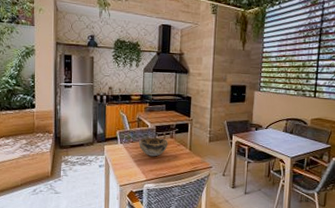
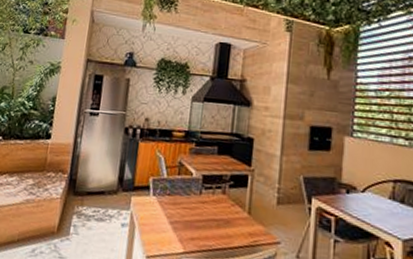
decorative bowl: present [139,137,168,157] -> none [178,190,219,219]

